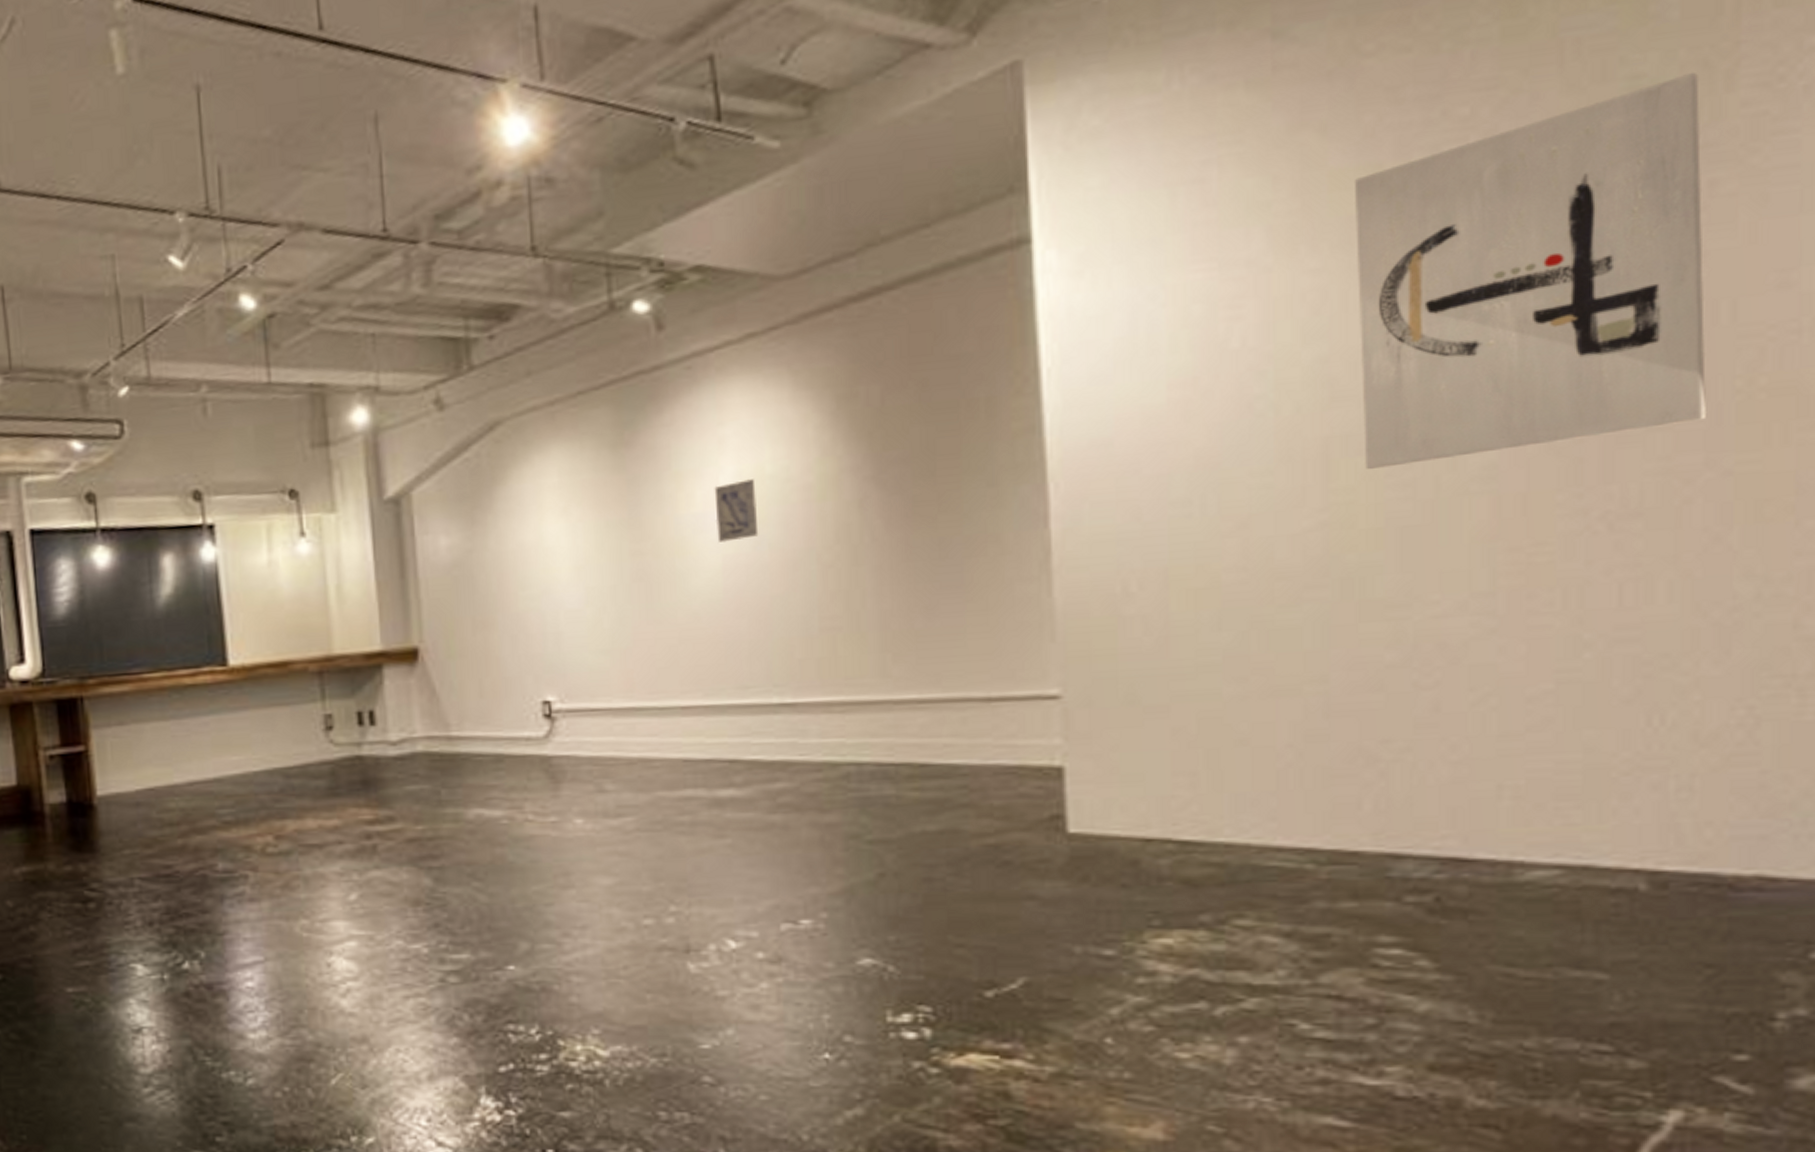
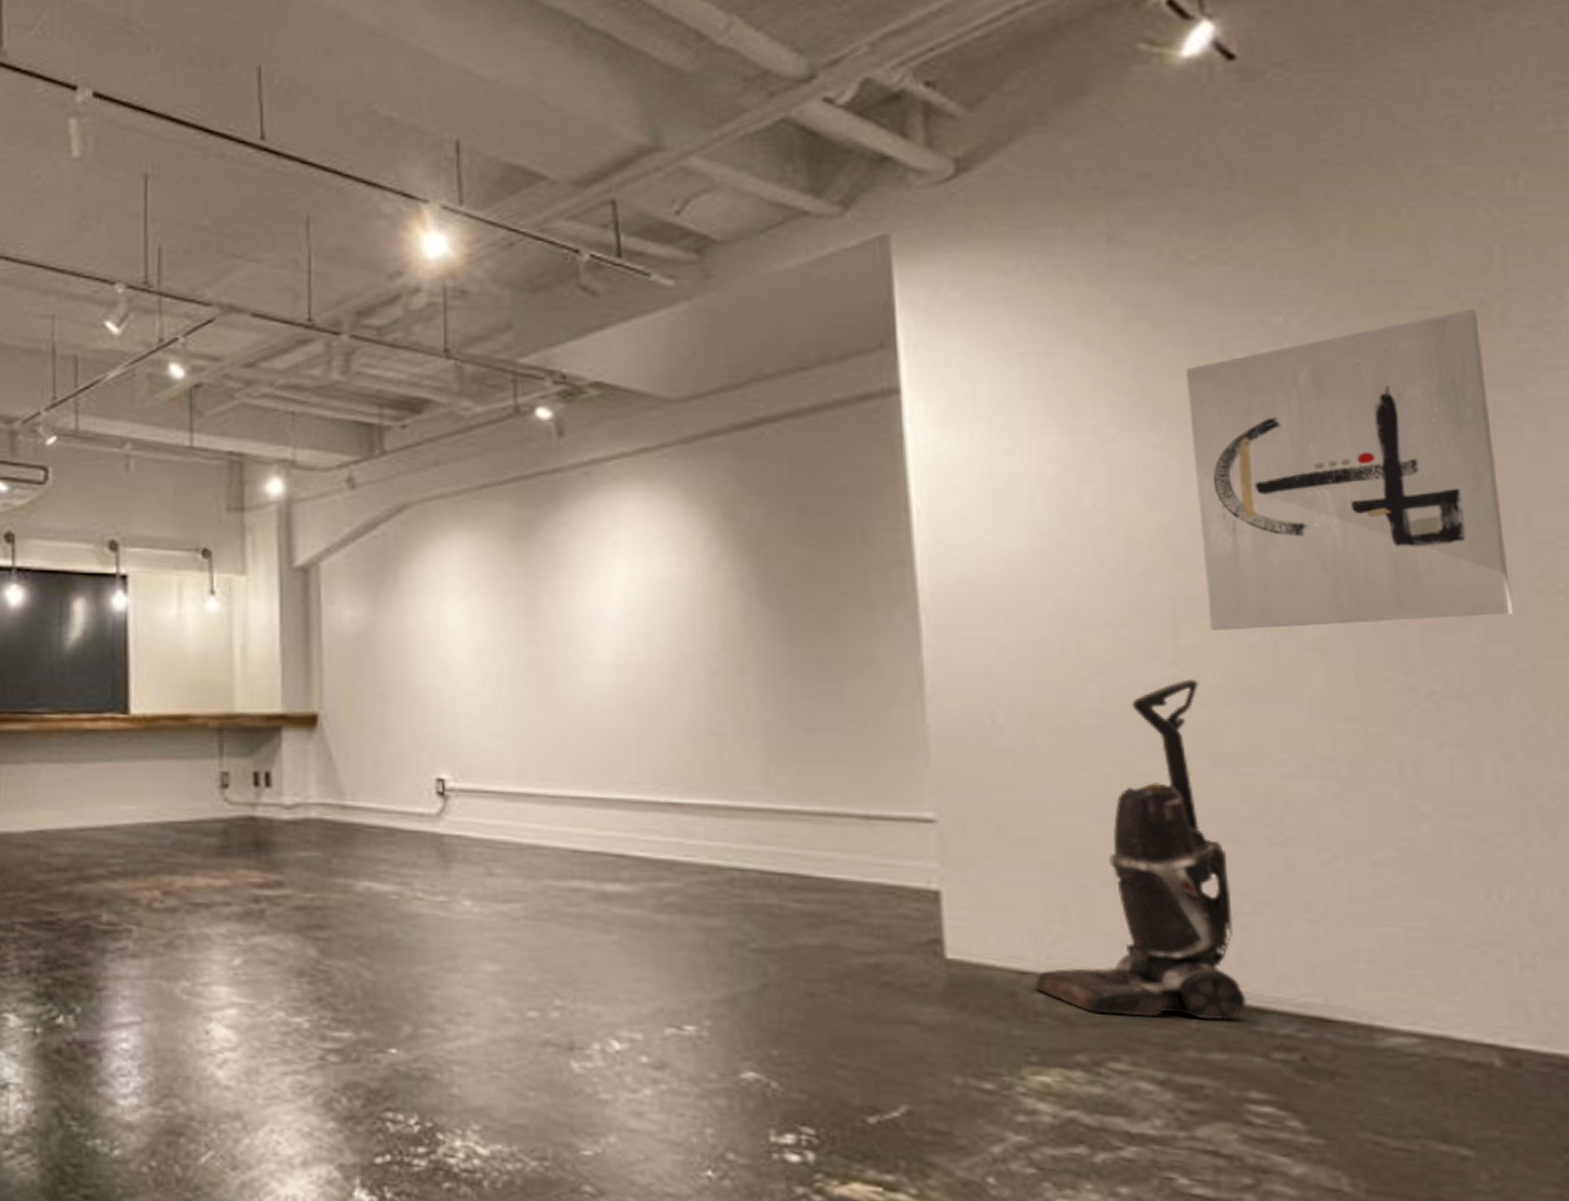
wall art: present [714,479,759,542] -> none [608,583,649,640]
vacuum cleaner: none [1160,524,1381,873] -> present [1035,679,1247,1020]

